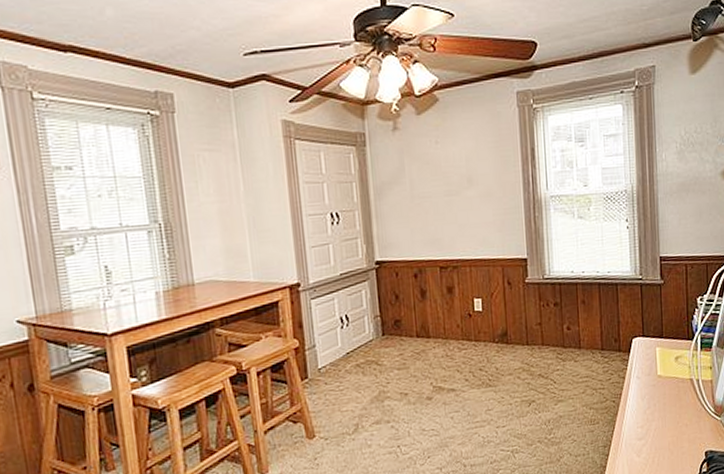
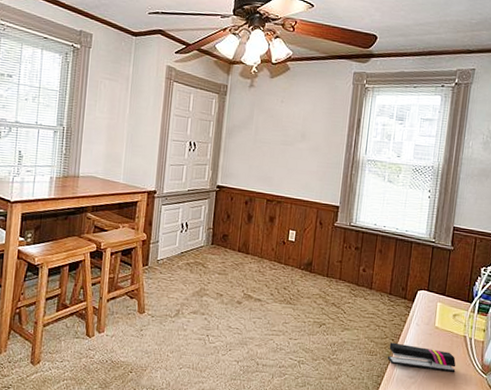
stapler: none [610,400,687,430] -> present [387,342,456,372]

